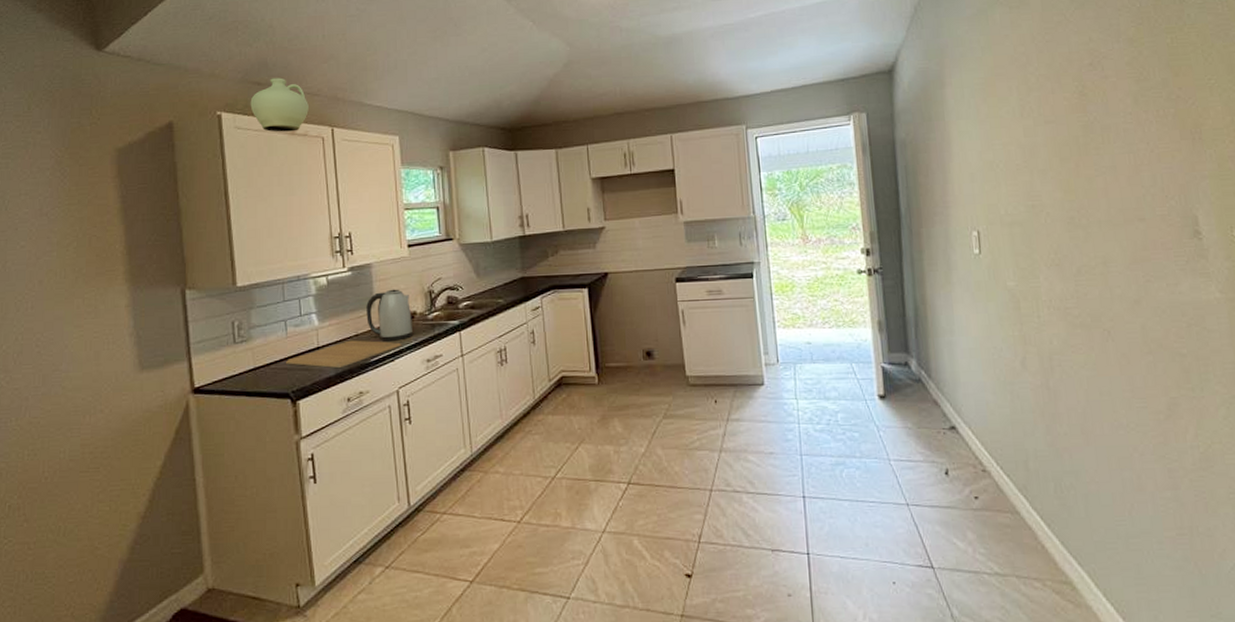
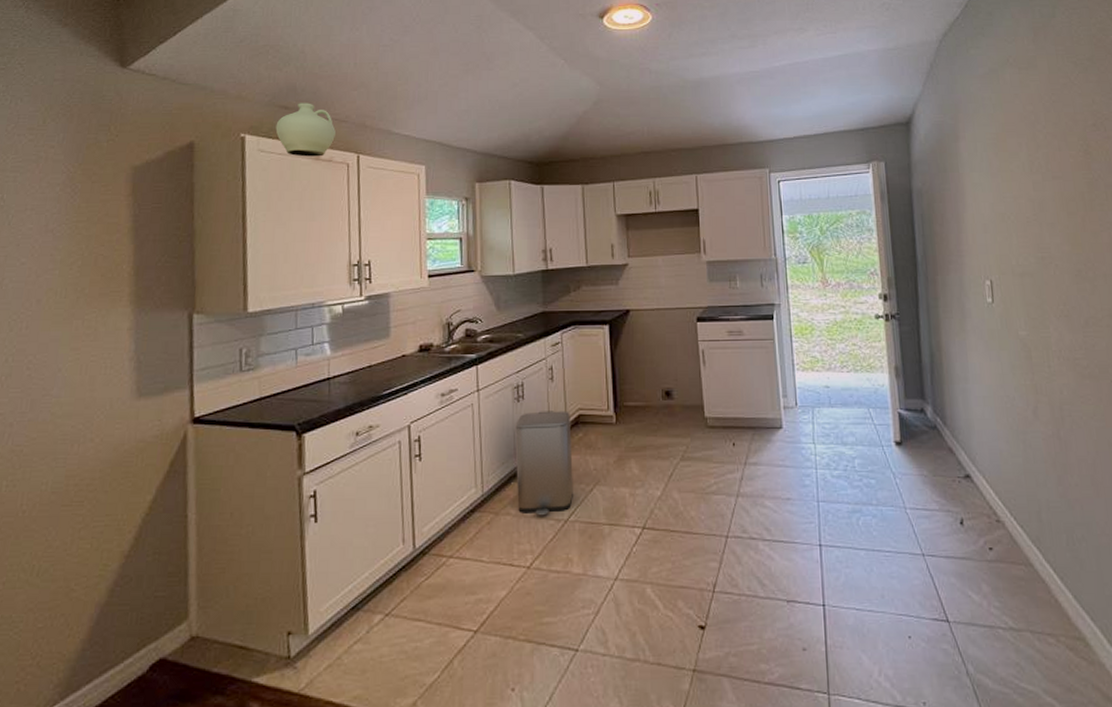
chopping board: present [285,340,402,369] -> none [292,371,417,401]
kettle: present [366,289,414,341] -> none [381,320,429,374]
pedal bin: none [500,373,559,474] -> present [515,411,573,516]

